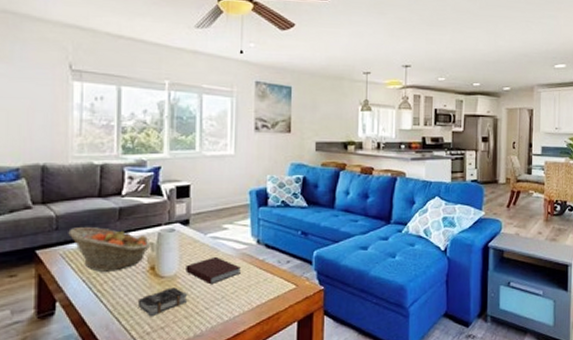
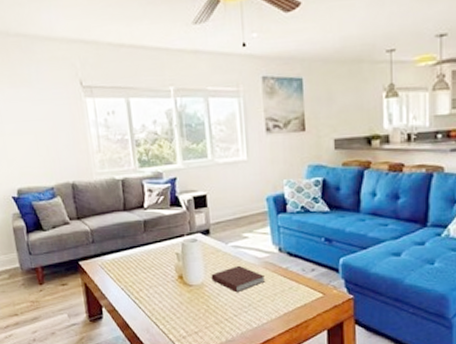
fruit basket: present [68,227,151,272] -> none [103,239,177,281]
book: present [137,287,188,317] -> none [171,295,217,322]

